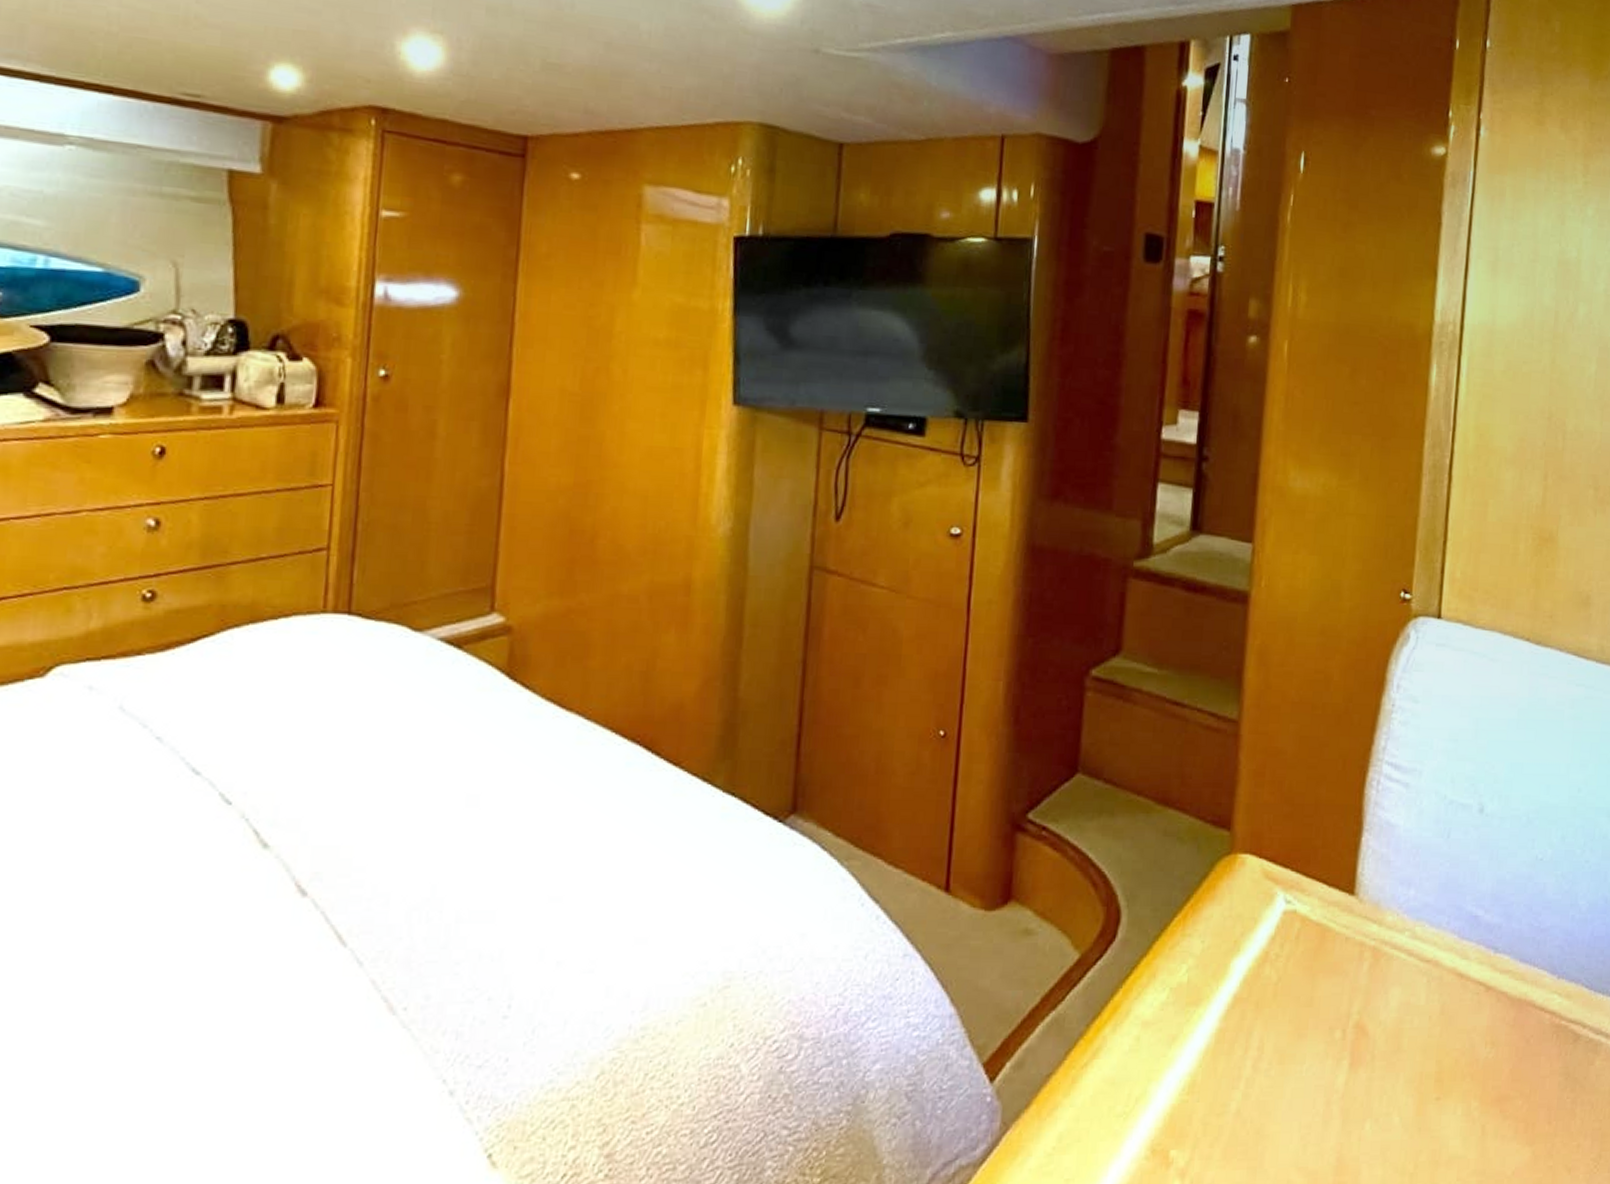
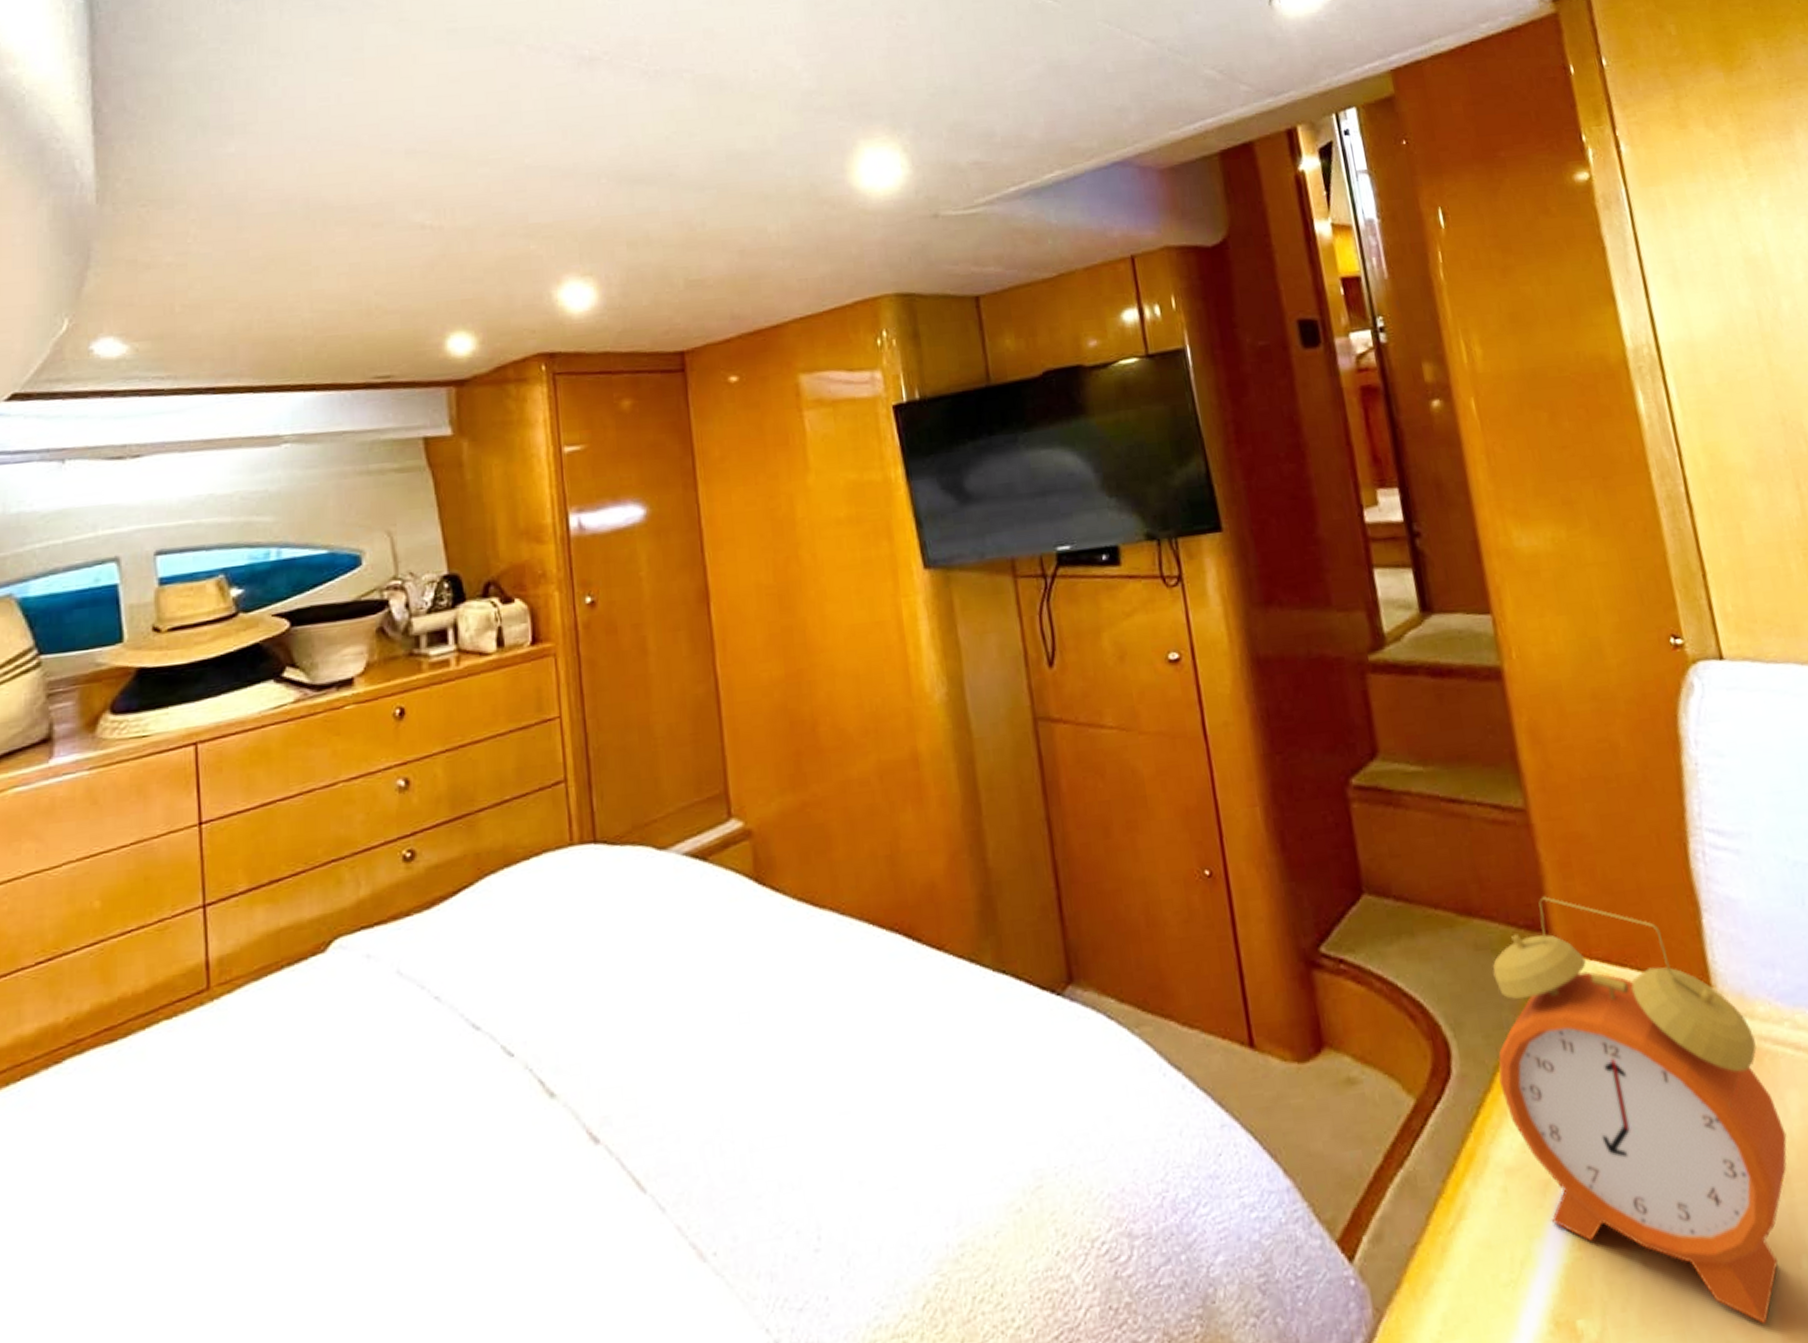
alarm clock: none [1156,798,1382,1170] -> present [1492,896,1787,1325]

